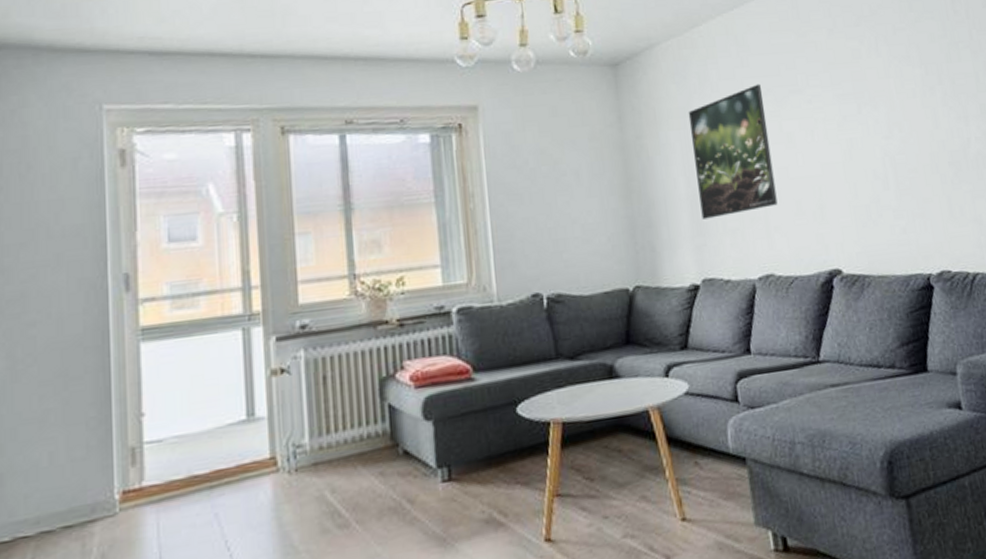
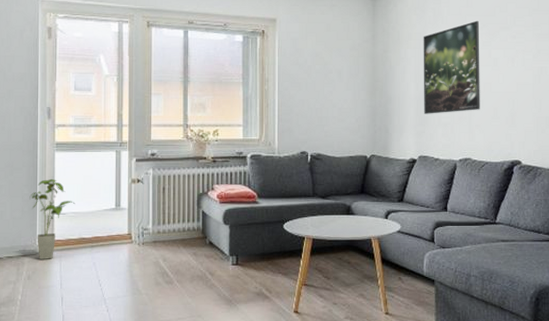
house plant: none [99,386,179,523] -> present [29,178,75,259]

